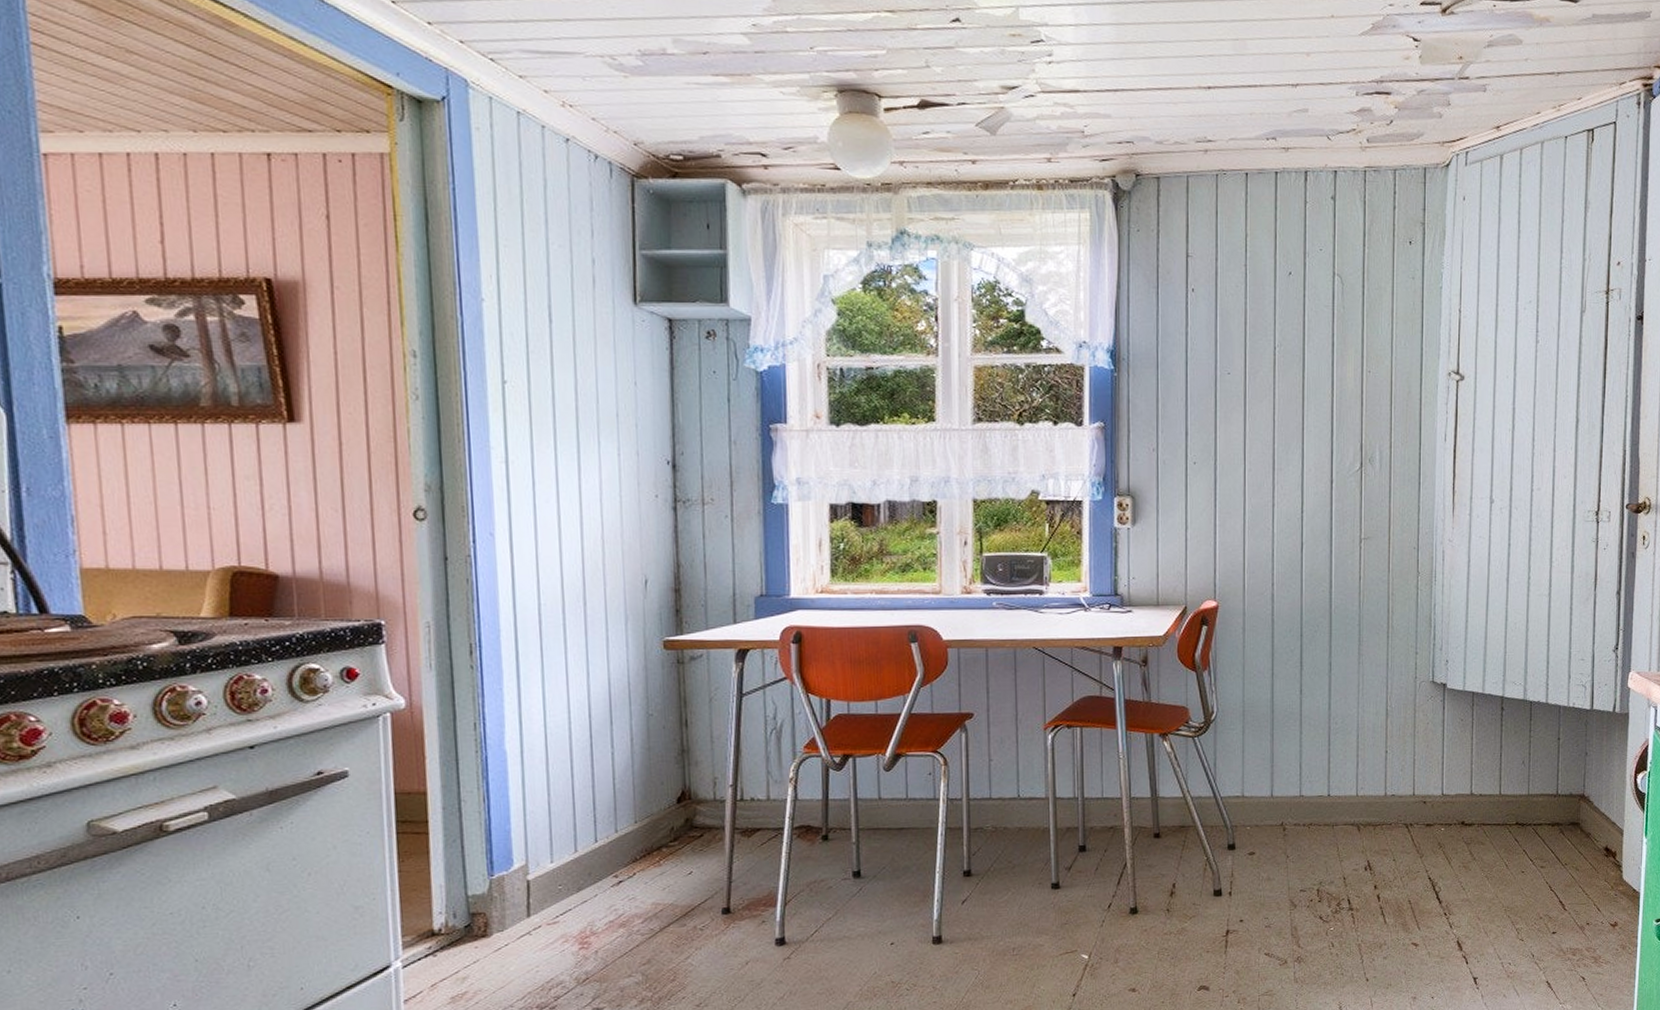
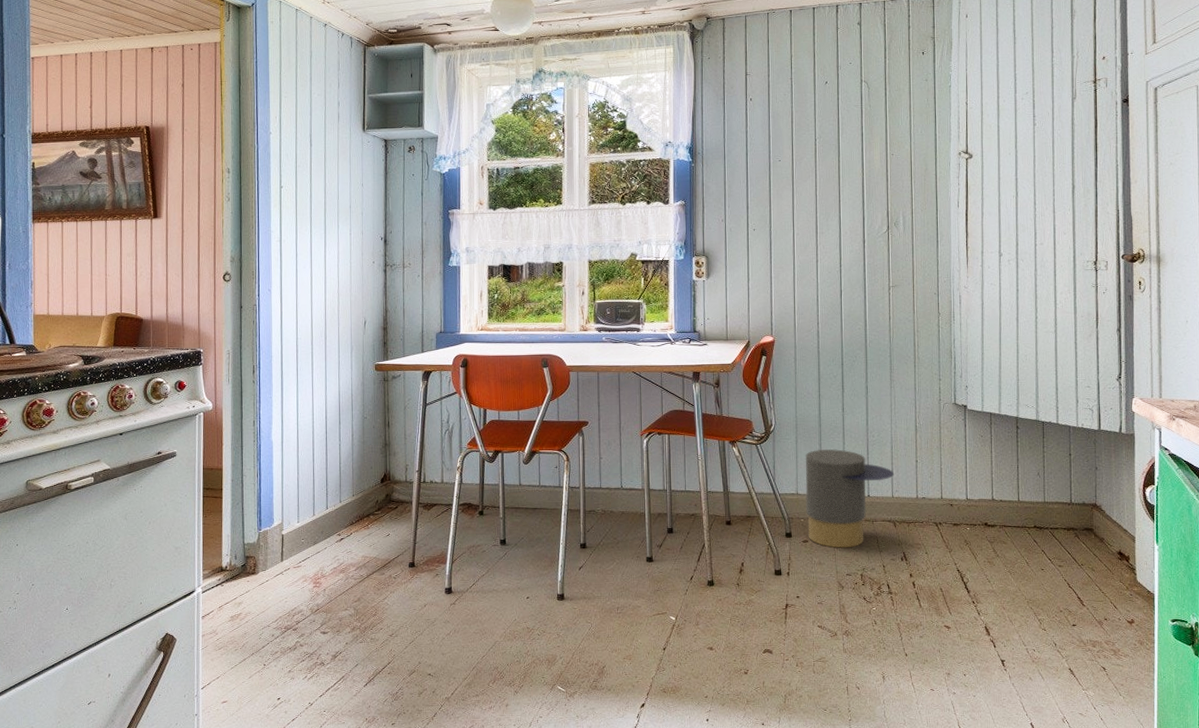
trash can: none [1252,739,1360,860] -> present [805,448,895,548]

